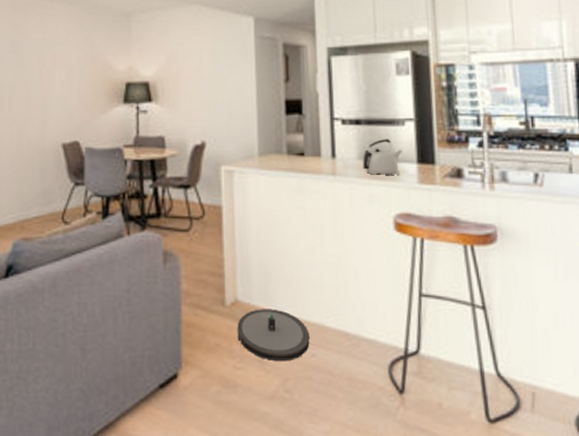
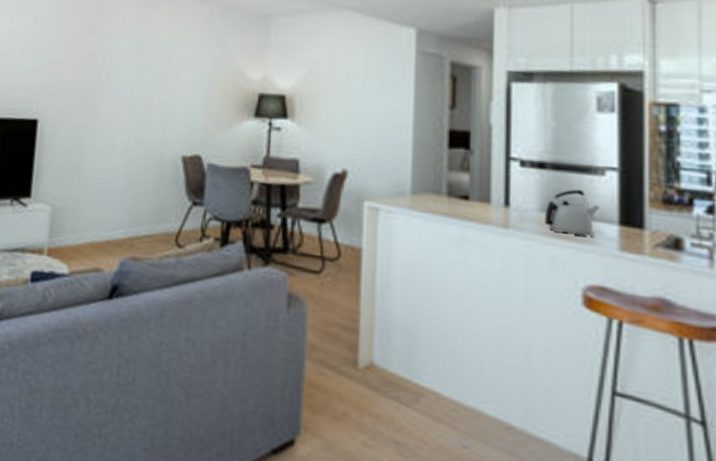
robot vacuum: present [237,309,310,362] -> none [370,378,462,449]

